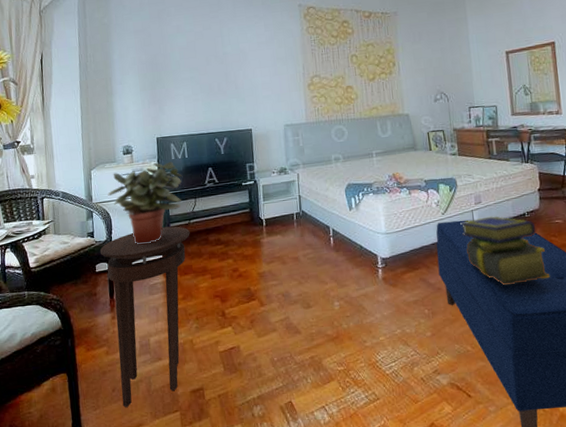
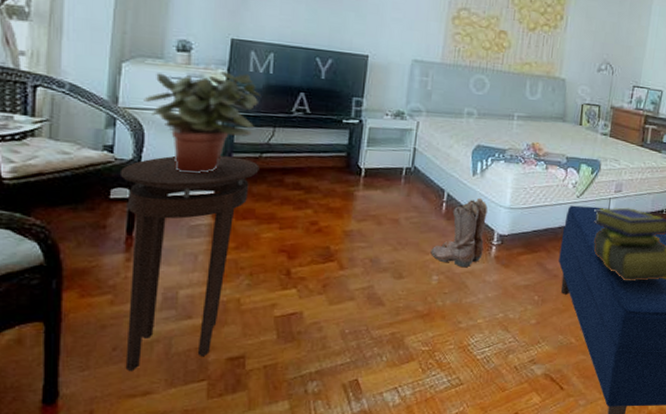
boots: none [329,228,372,292] -> present [431,197,488,268]

